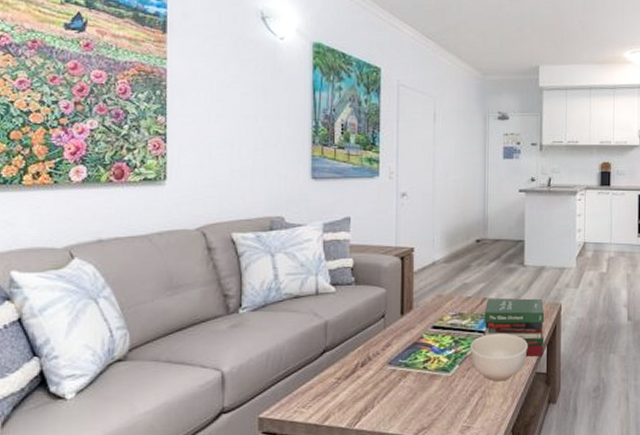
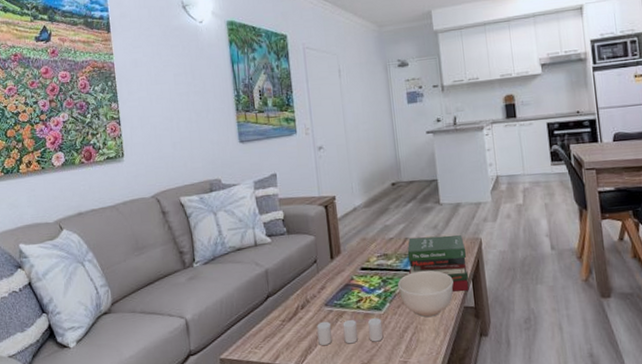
candle: none [376,380,449,408] -> present [317,318,384,346]

